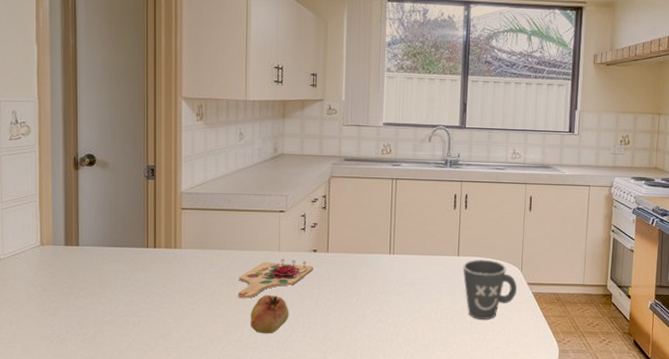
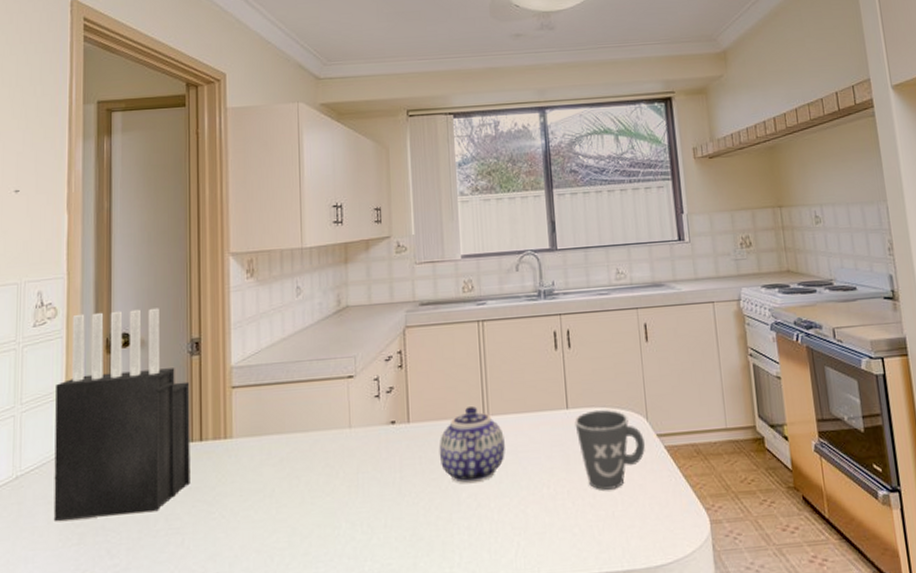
knife block: none [31,134,146,298] -> present [53,308,190,521]
cutting board: present [238,259,314,299] -> none [302,437,394,495]
fruit: present [250,294,289,334] -> none [318,486,367,541]
teapot: none [350,246,405,304] -> present [439,406,505,484]

